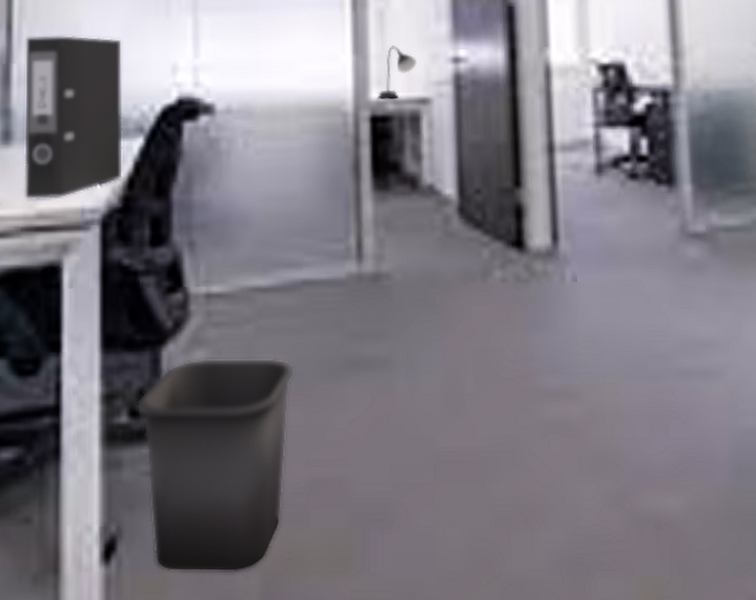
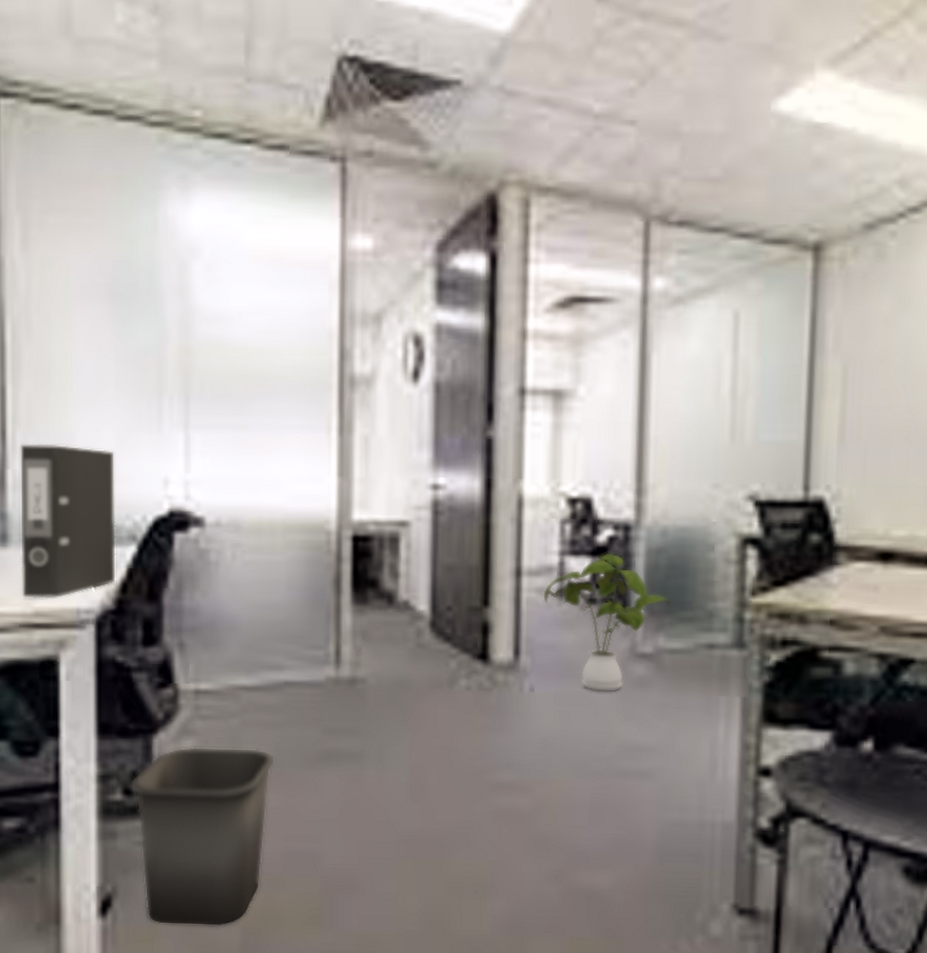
desk lamp: present [378,45,417,100] -> none [360,470,398,521]
house plant: none [579,122,721,278] -> present [543,553,671,692]

